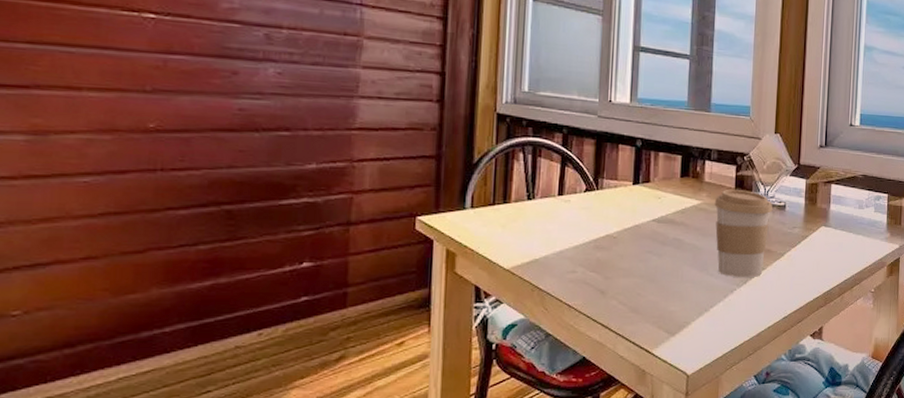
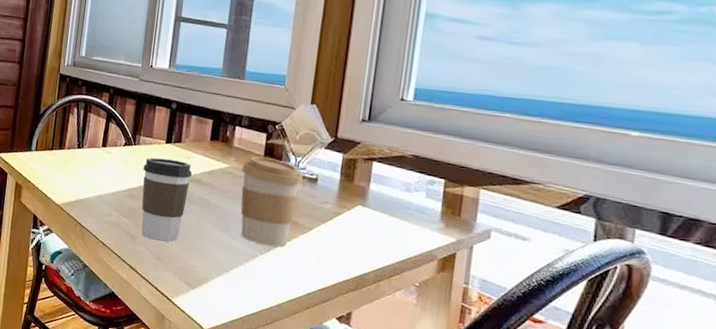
coffee cup: none [609,201,663,292] -> present [141,157,192,243]

